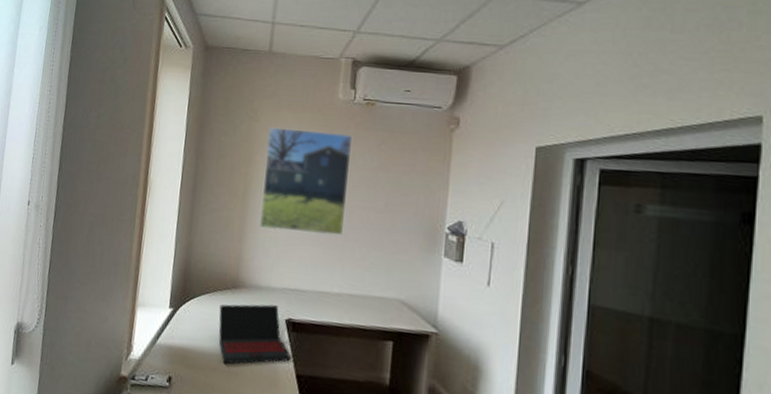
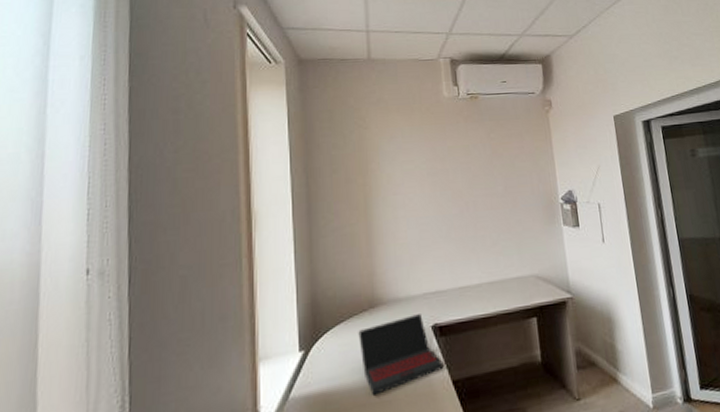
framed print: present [260,127,353,236] -> none [380,128,472,236]

